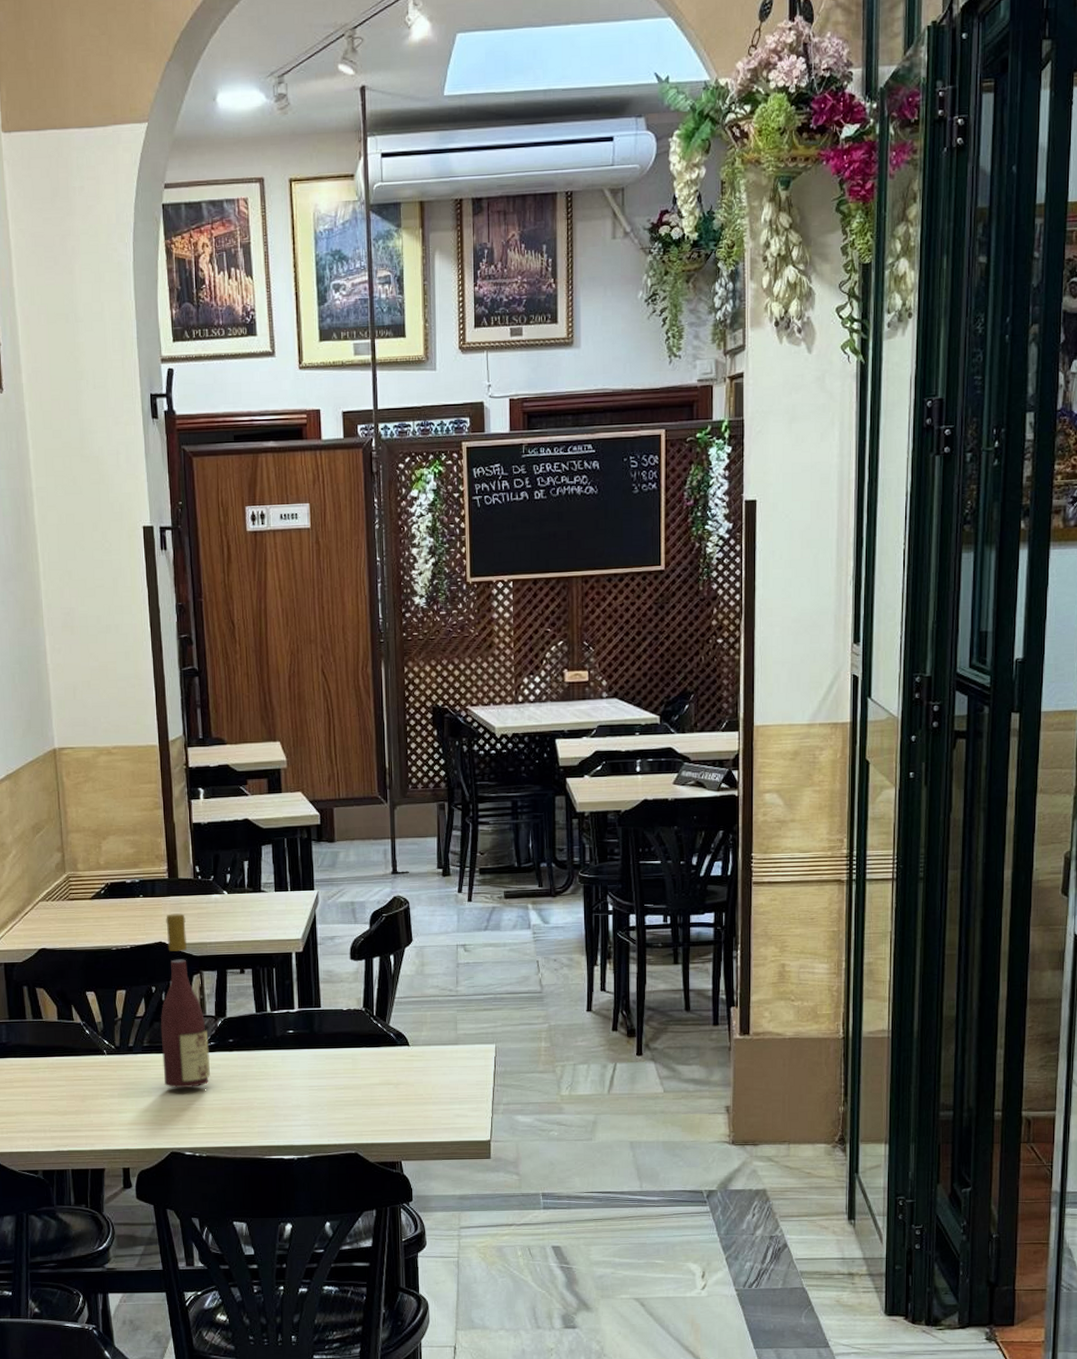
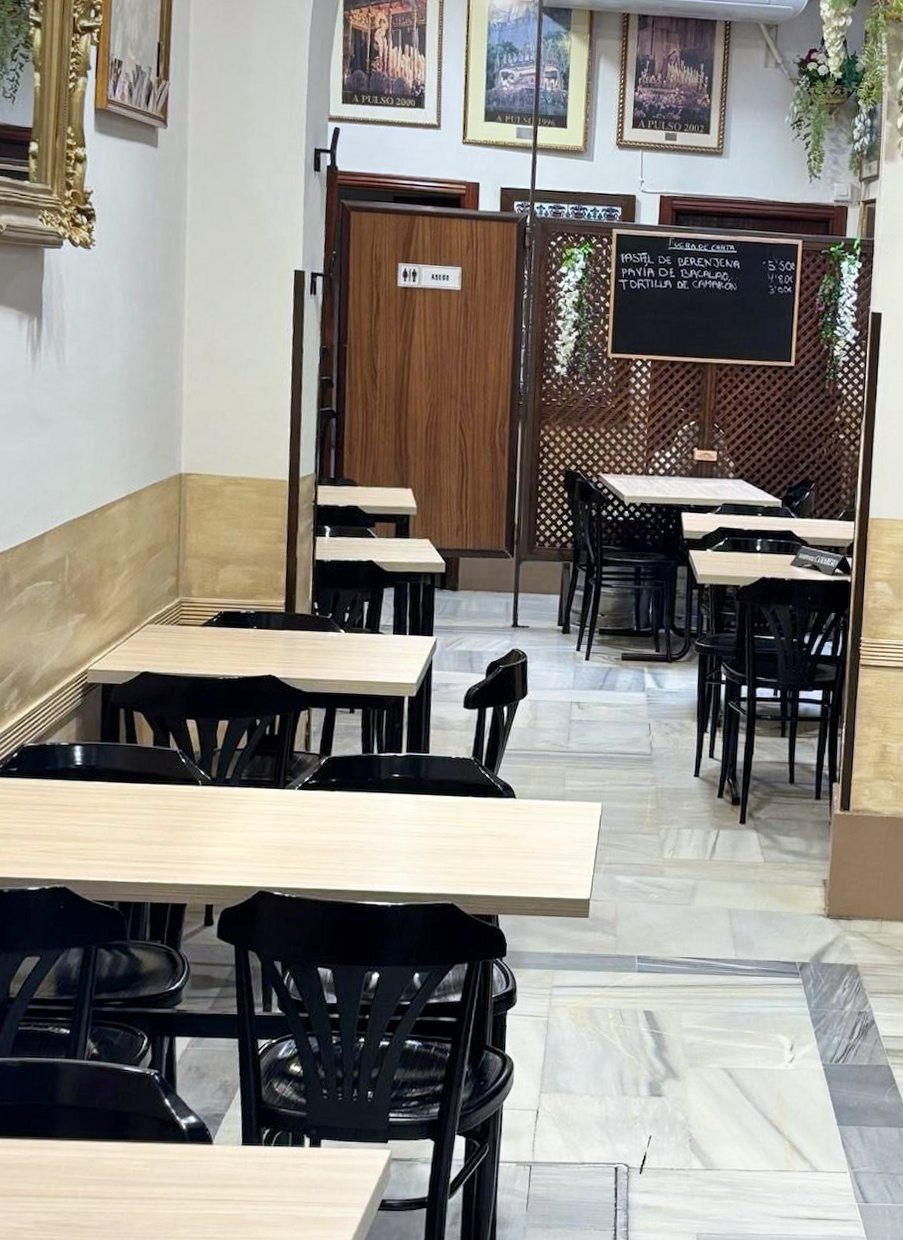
wine bottle: present [160,913,210,1088] -> none [260,647,310,826]

